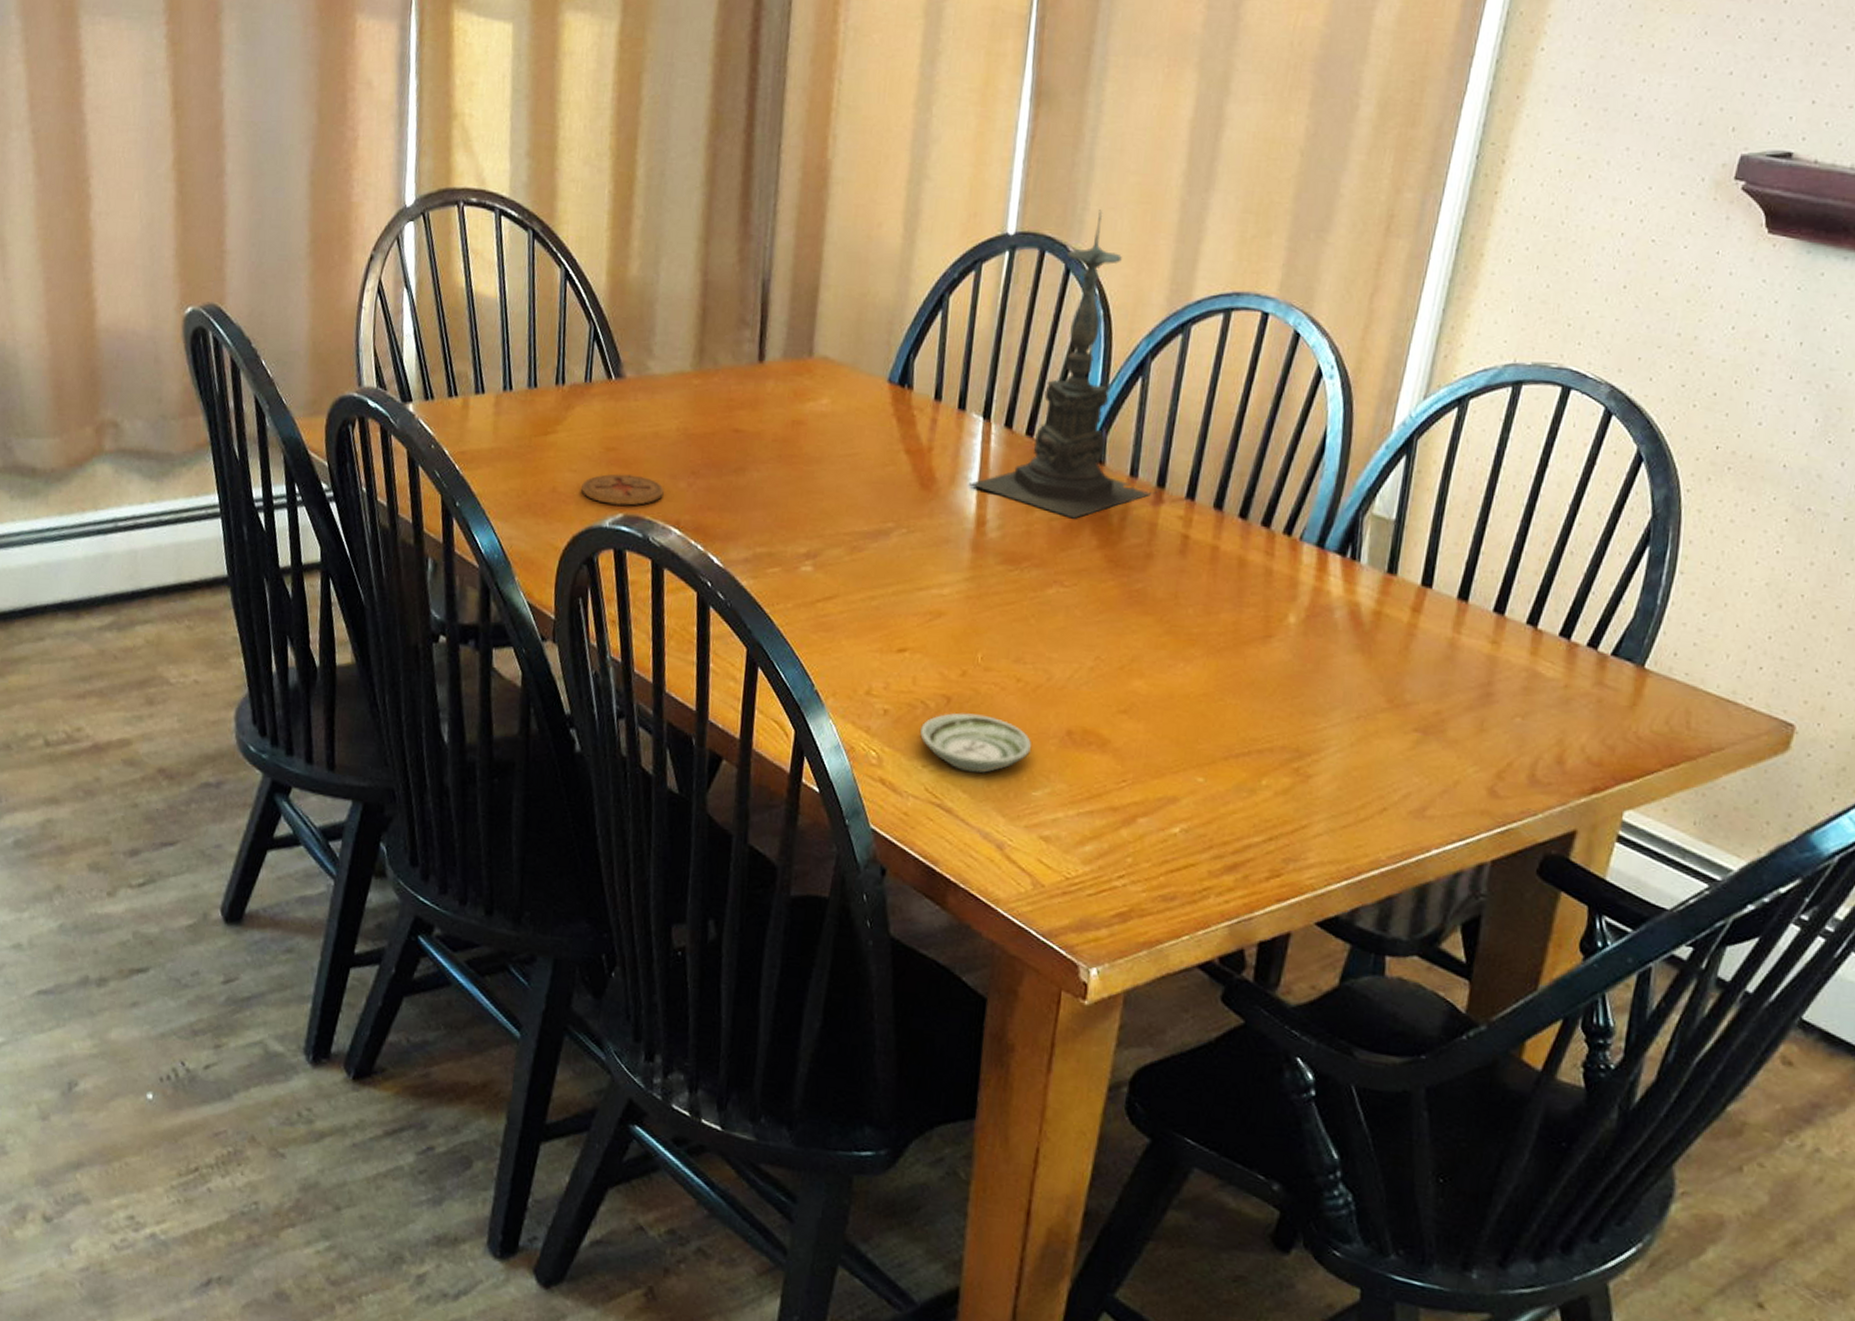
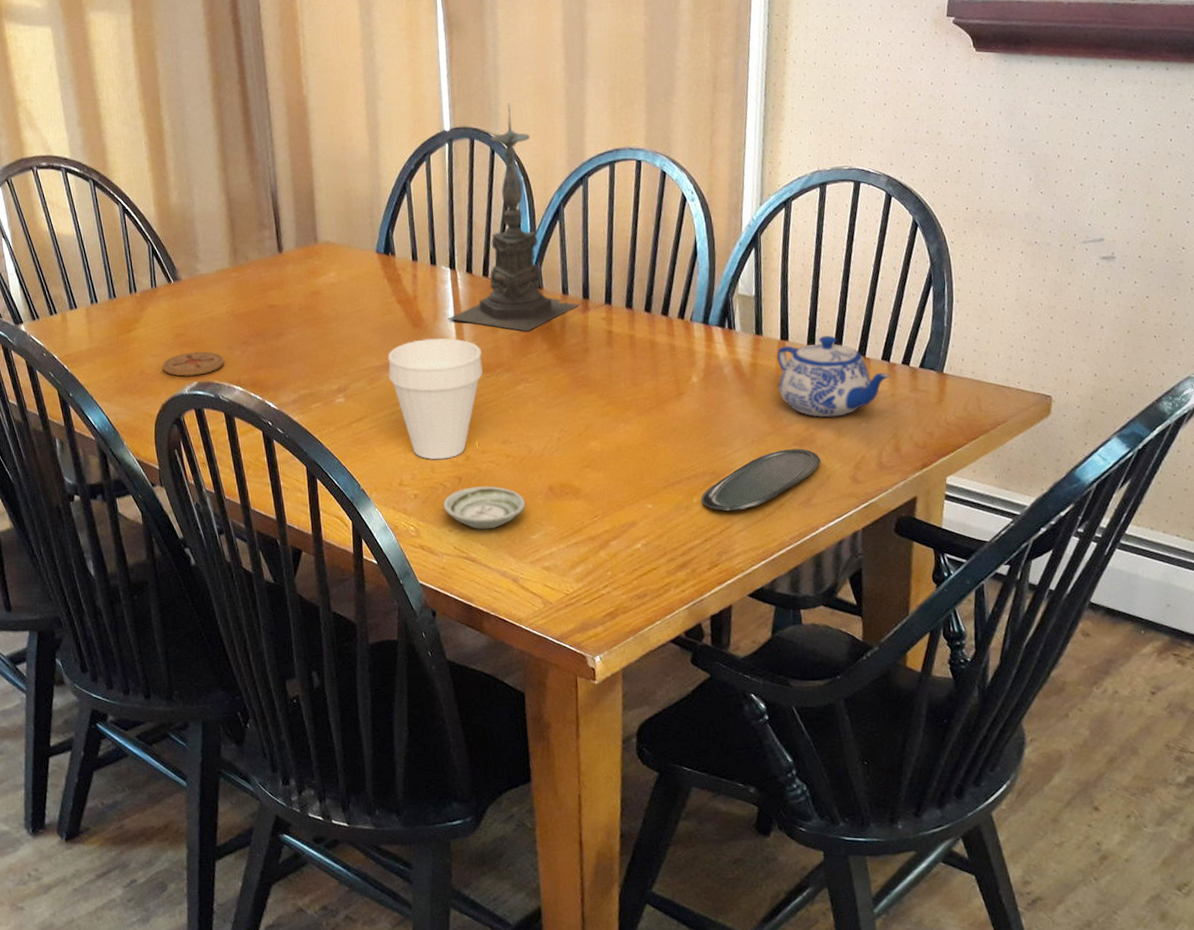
cup: none [876,506,1007,670] -> present [387,338,483,460]
oval tray: none [1273,734,1449,807] -> present [701,448,821,511]
teapot: none [1406,590,1568,703] -> present [777,335,891,417]

